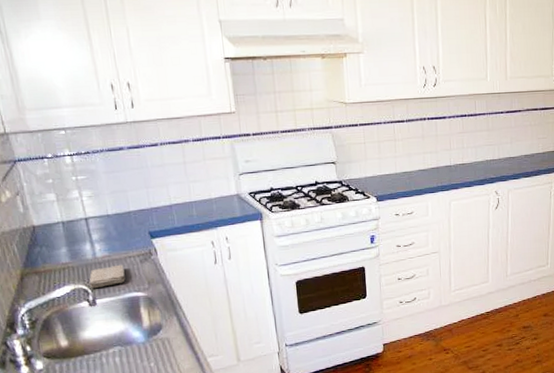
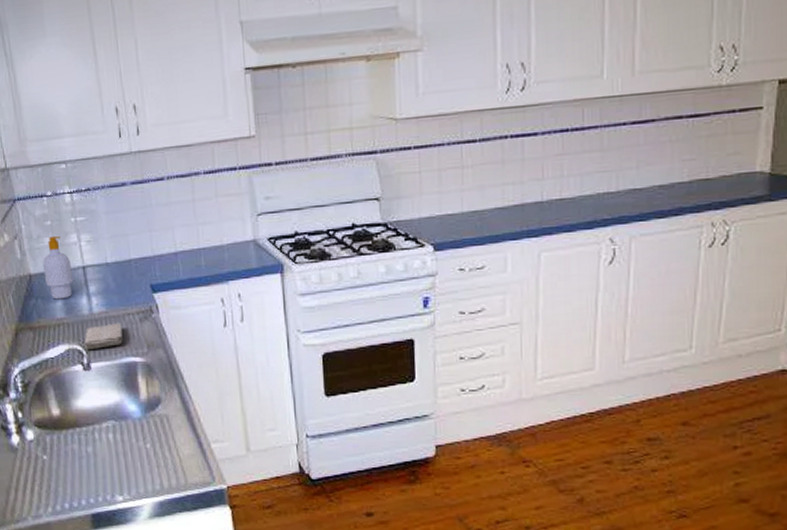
soap bottle: none [46,192,77,247] -> present [43,235,74,300]

